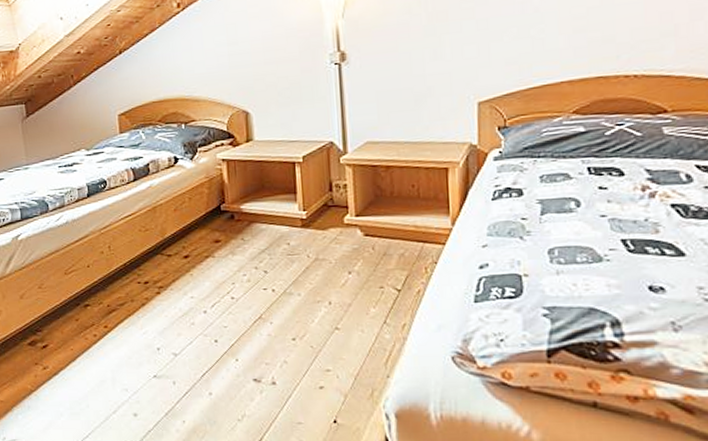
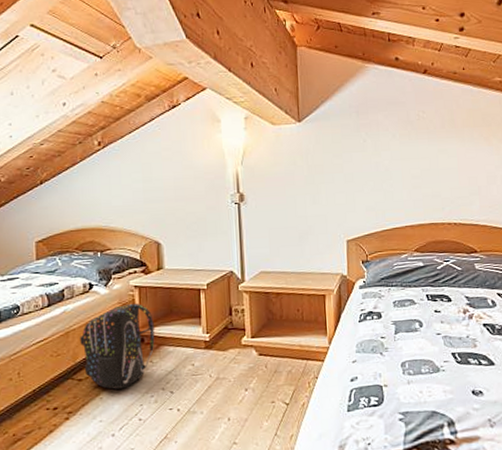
backpack: none [167,178,246,266] -> present [80,304,155,390]

